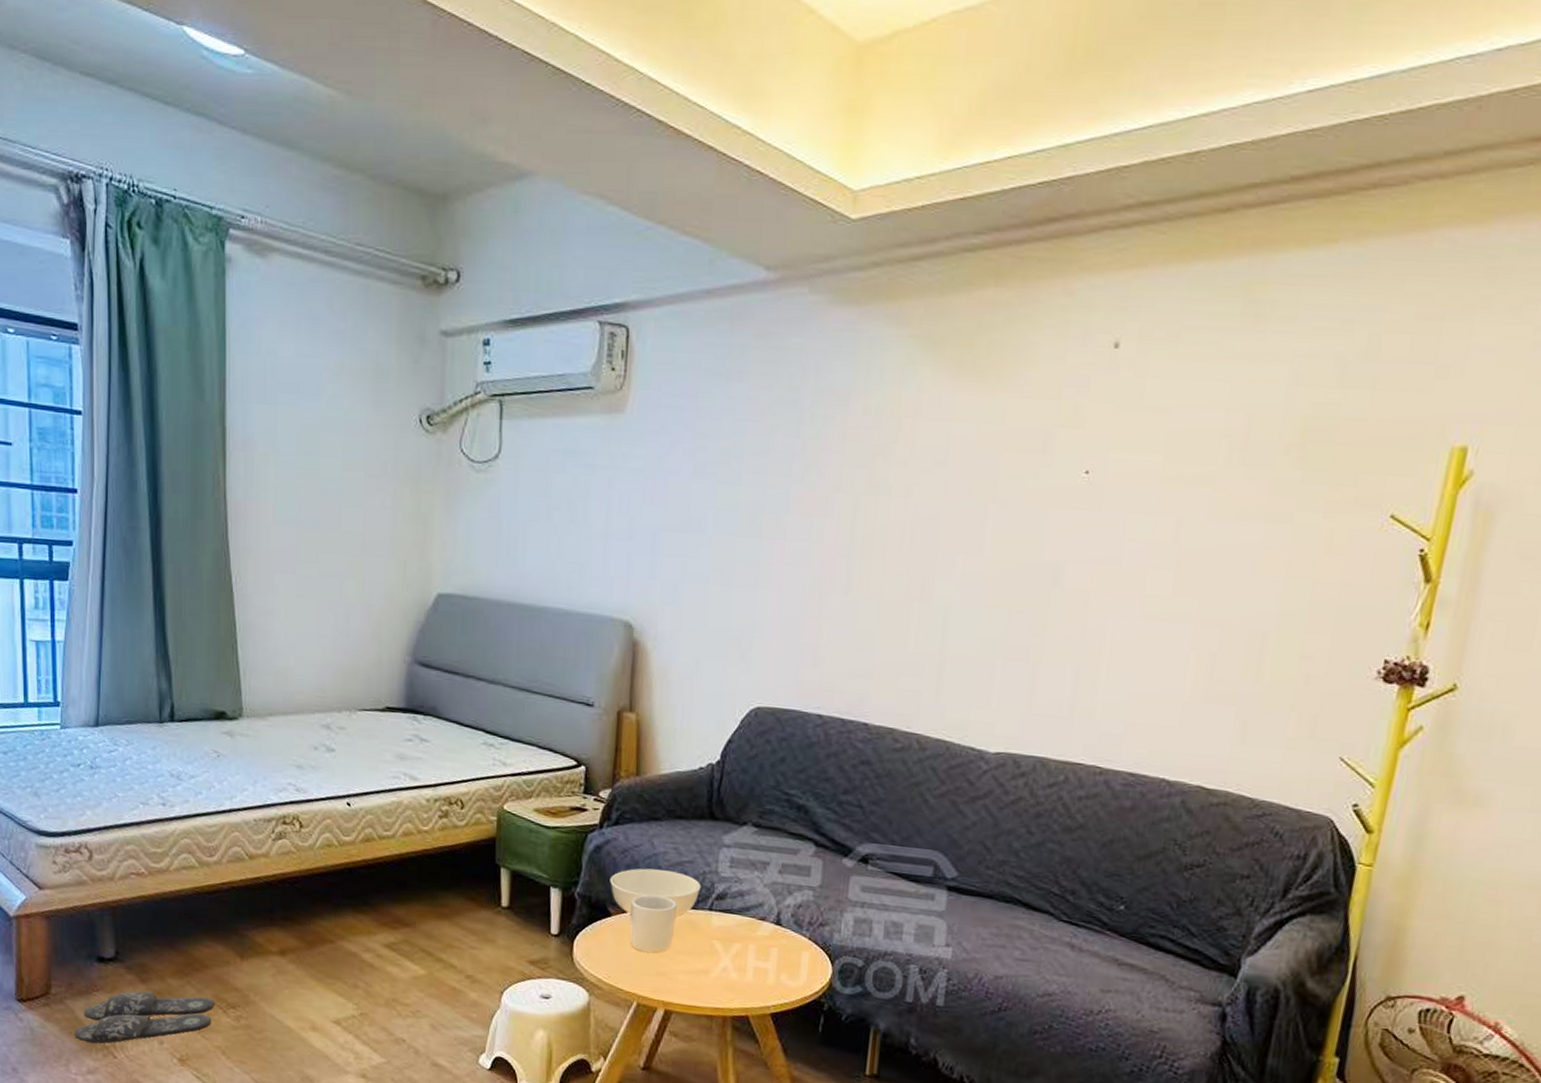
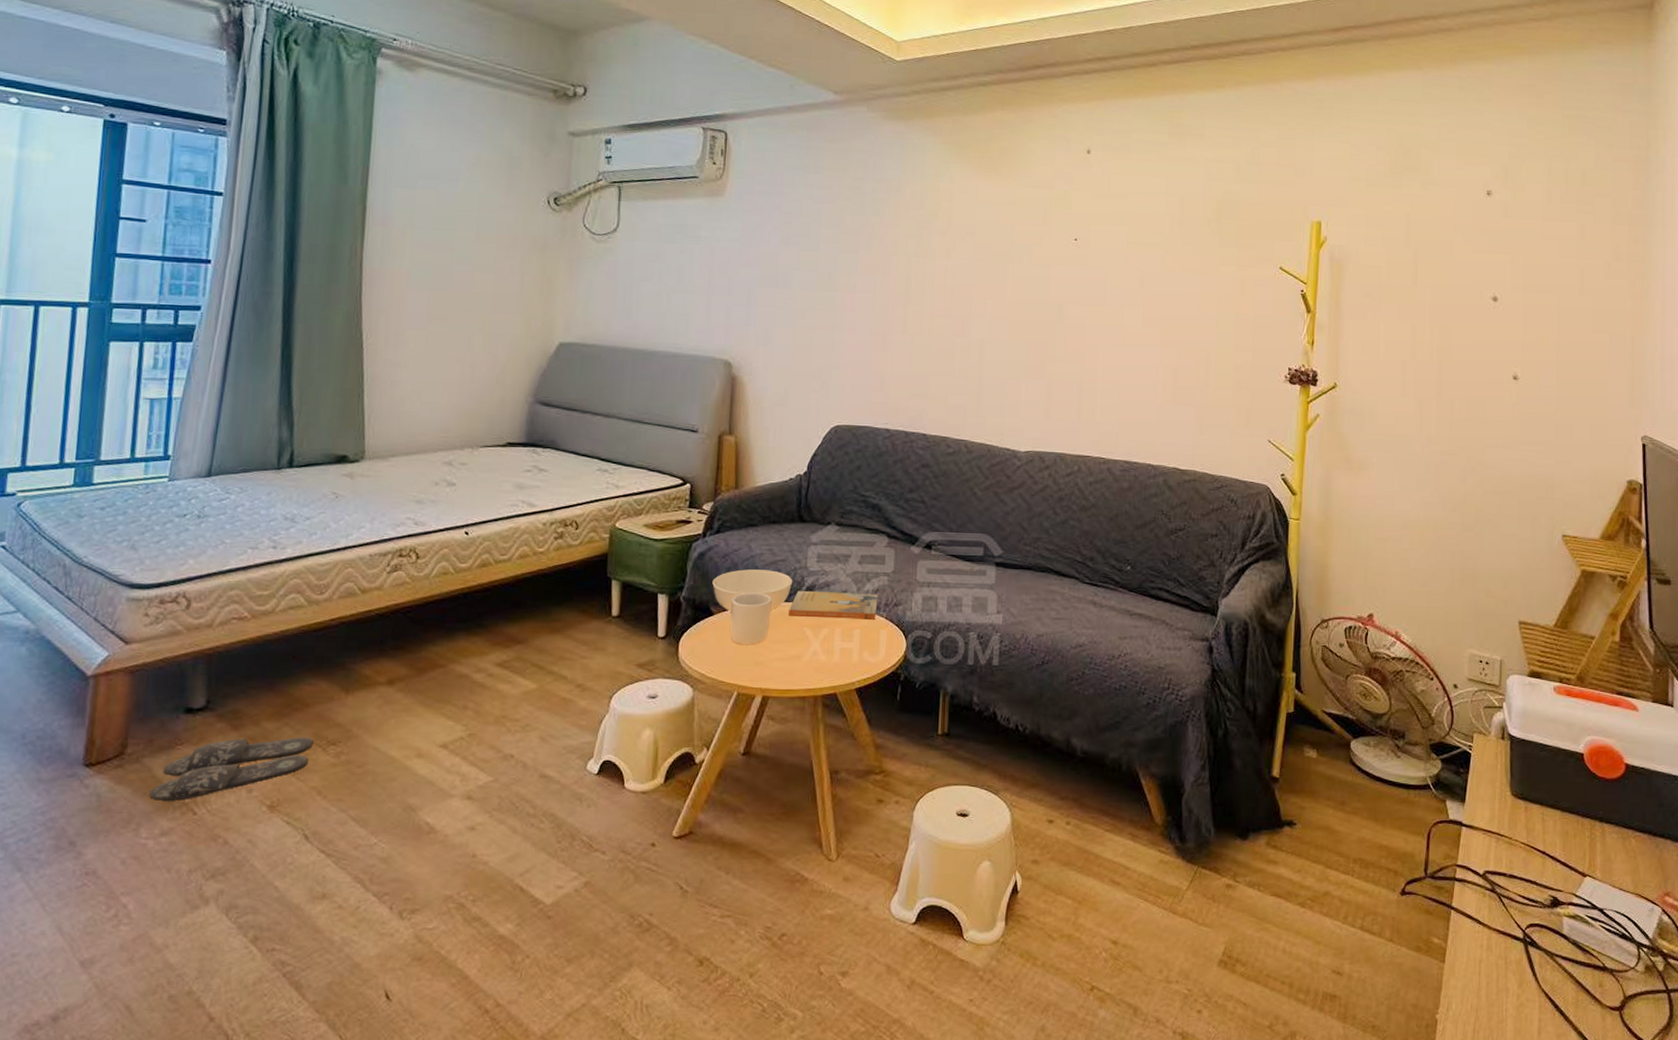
book: none [696,898,801,939] -> present [789,591,878,620]

